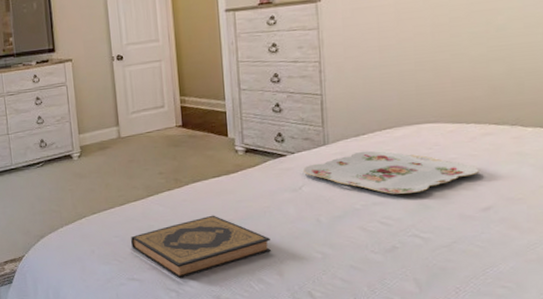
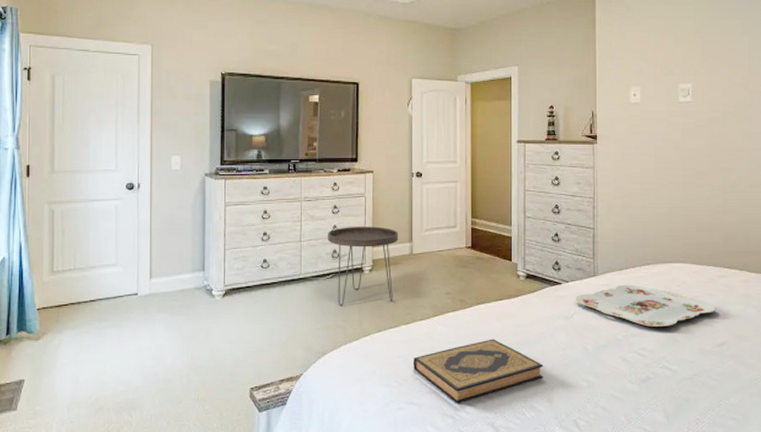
side table: none [33,113,105,192] -> present [328,227,399,306]

